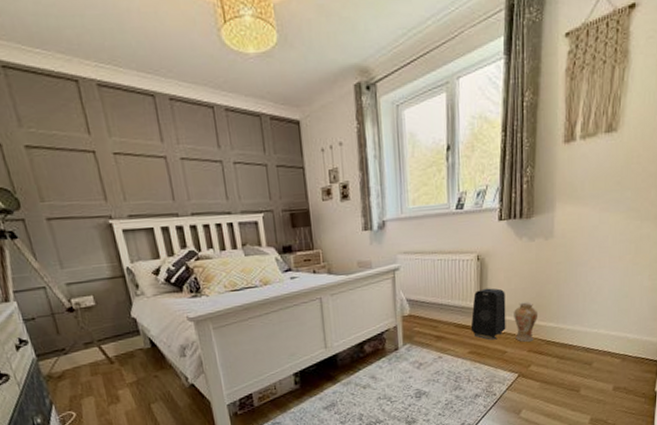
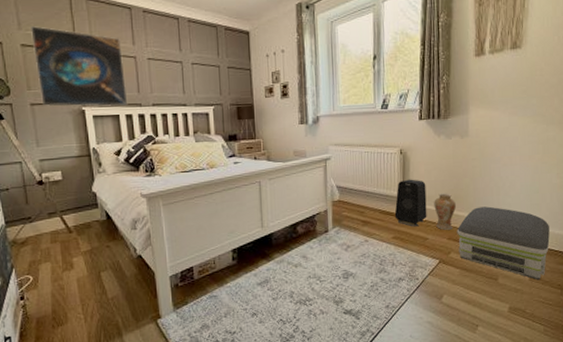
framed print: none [34,122,163,220] -> present [31,26,128,107]
air purifier: none [538,314,637,390] -> present [457,206,550,280]

